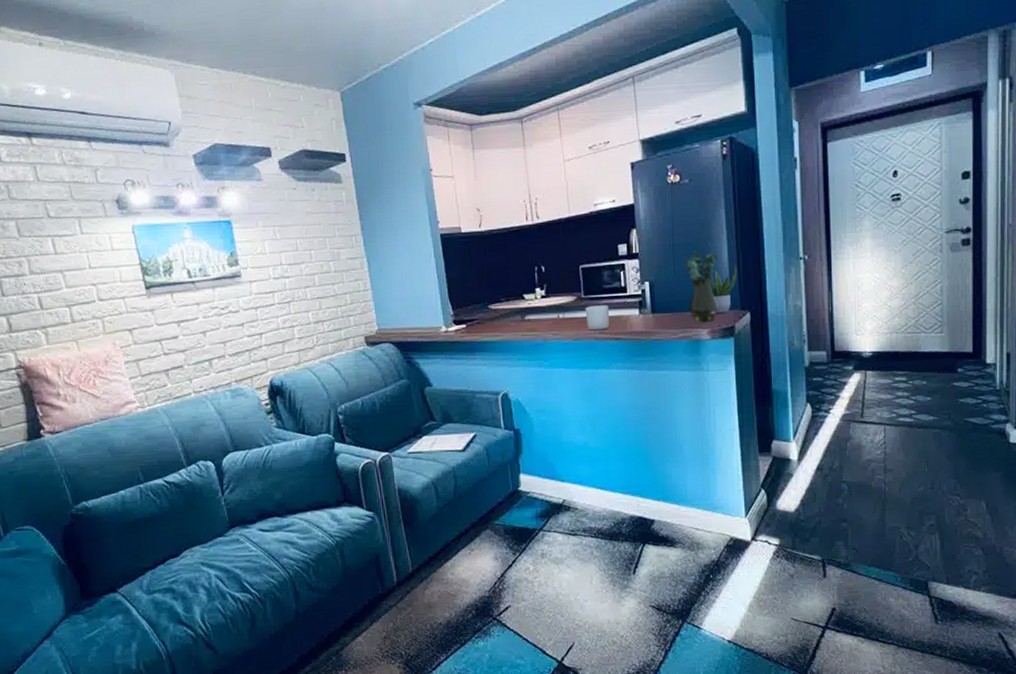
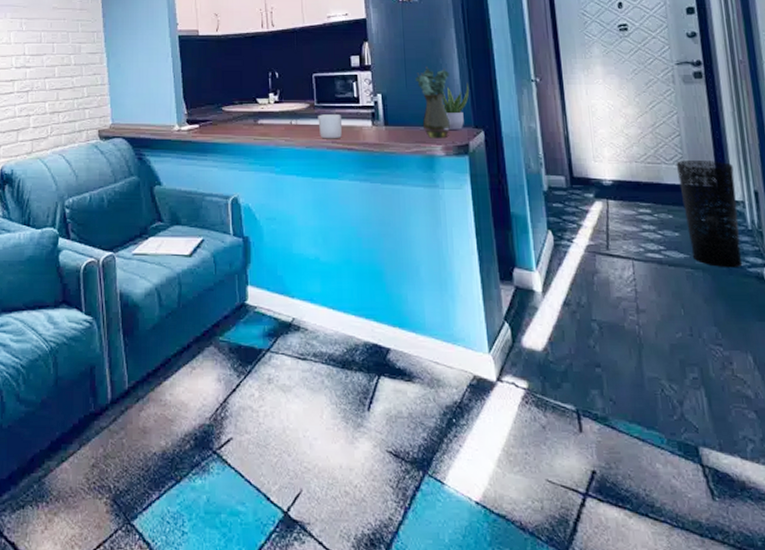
umbrella stand: none [934,326,989,426] -> present [675,160,742,267]

